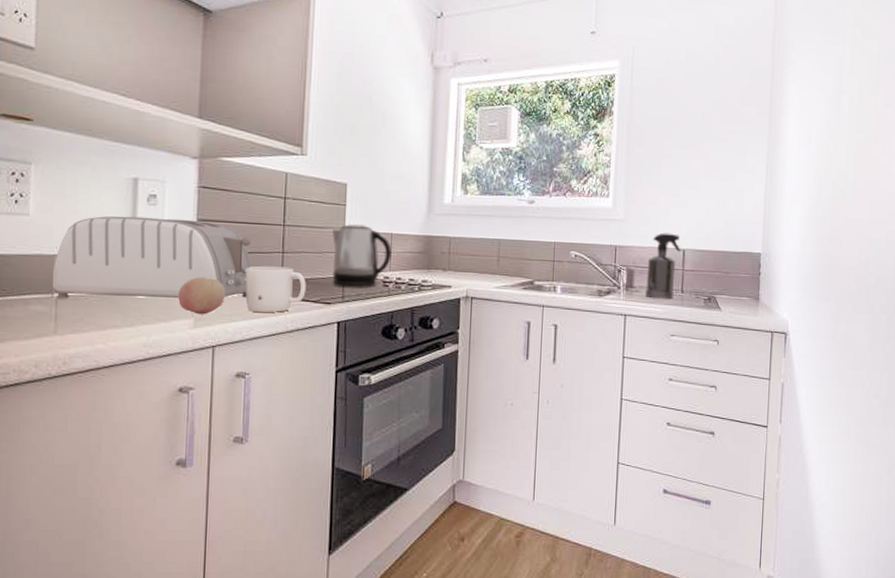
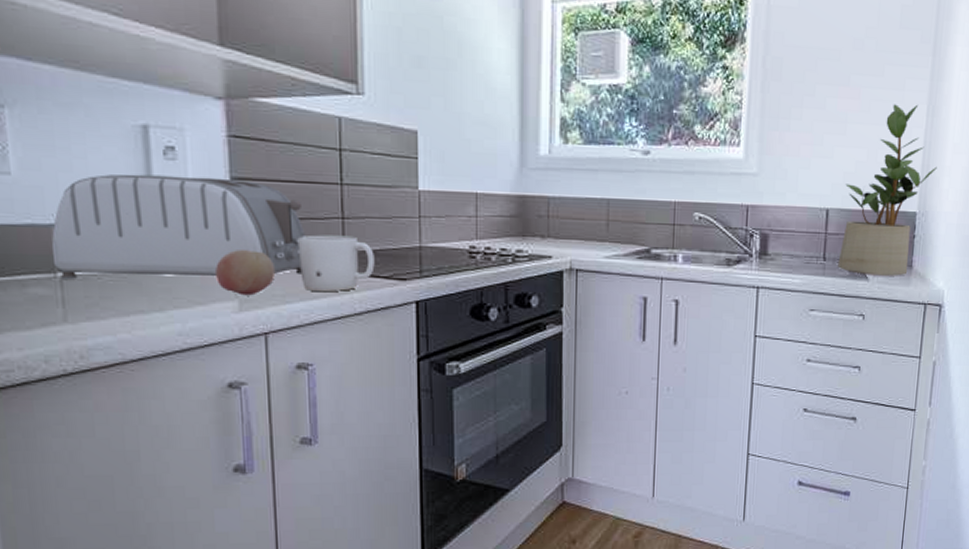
kettle: present [332,224,392,288] -> none [402,182,478,261]
spray bottle: present [644,233,681,299] -> none [780,189,824,268]
potted plant: none [694,164,777,307] -> present [838,104,937,276]

